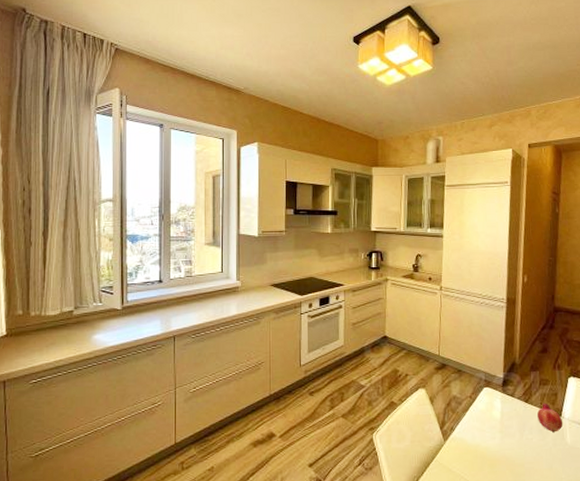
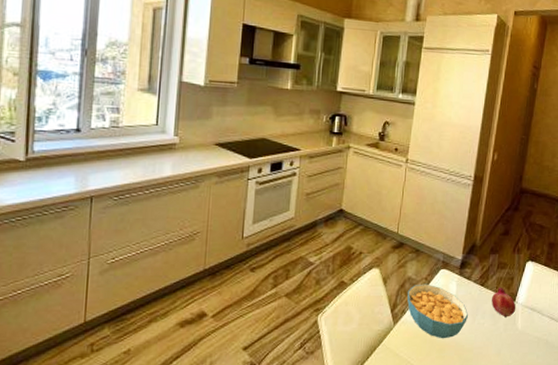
cereal bowl: none [453,401,516,455] -> present [407,283,469,339]

